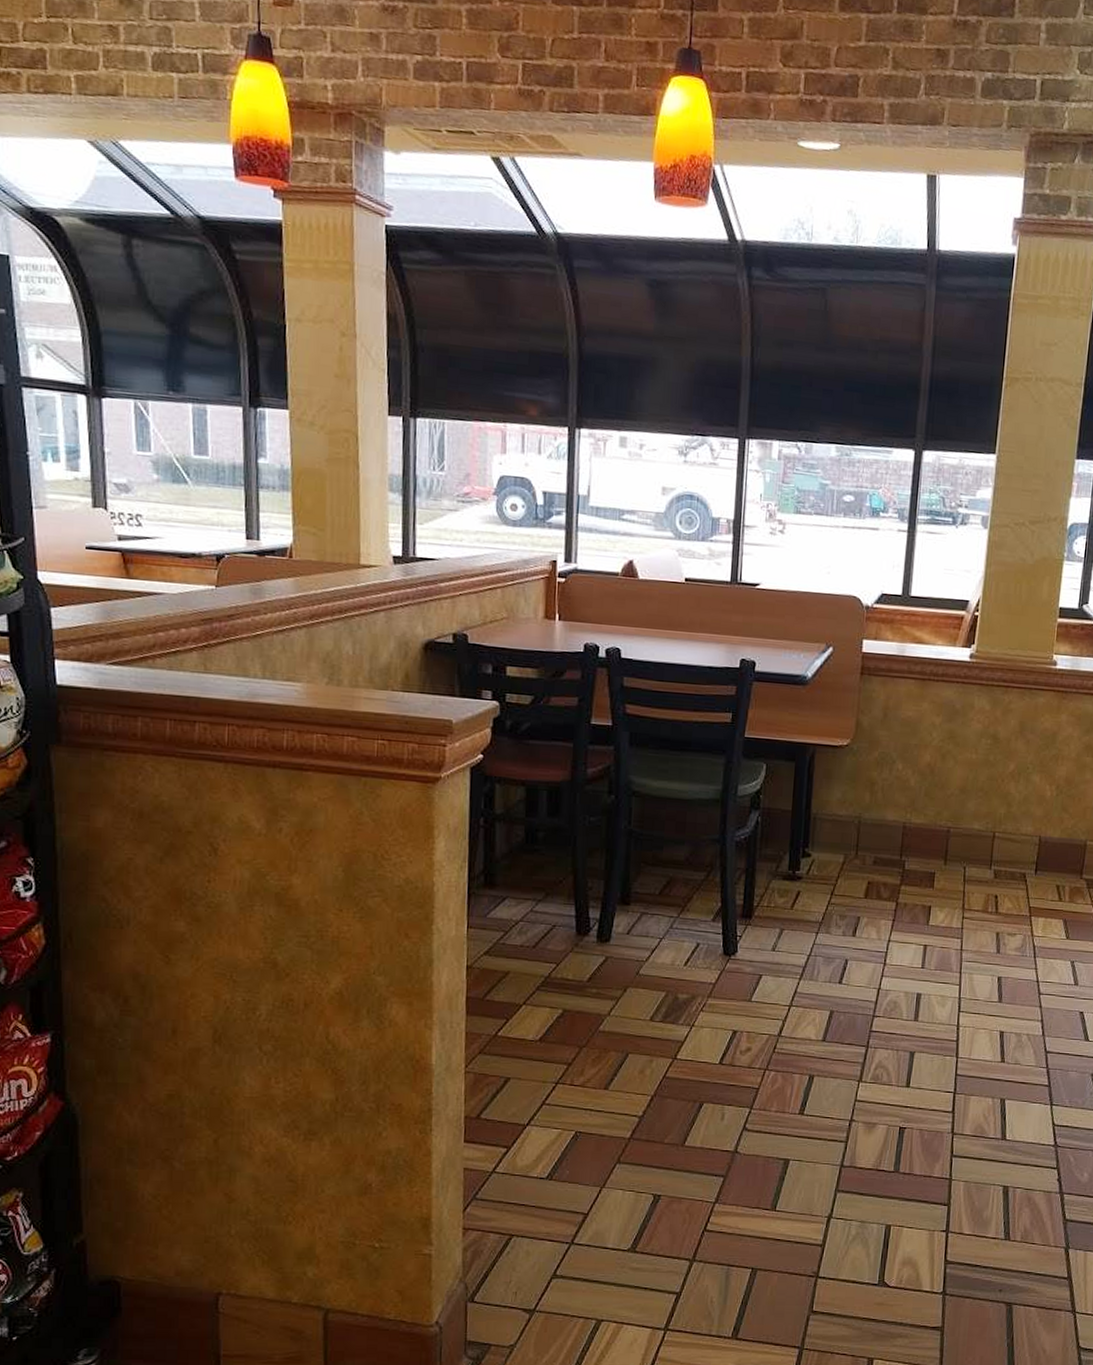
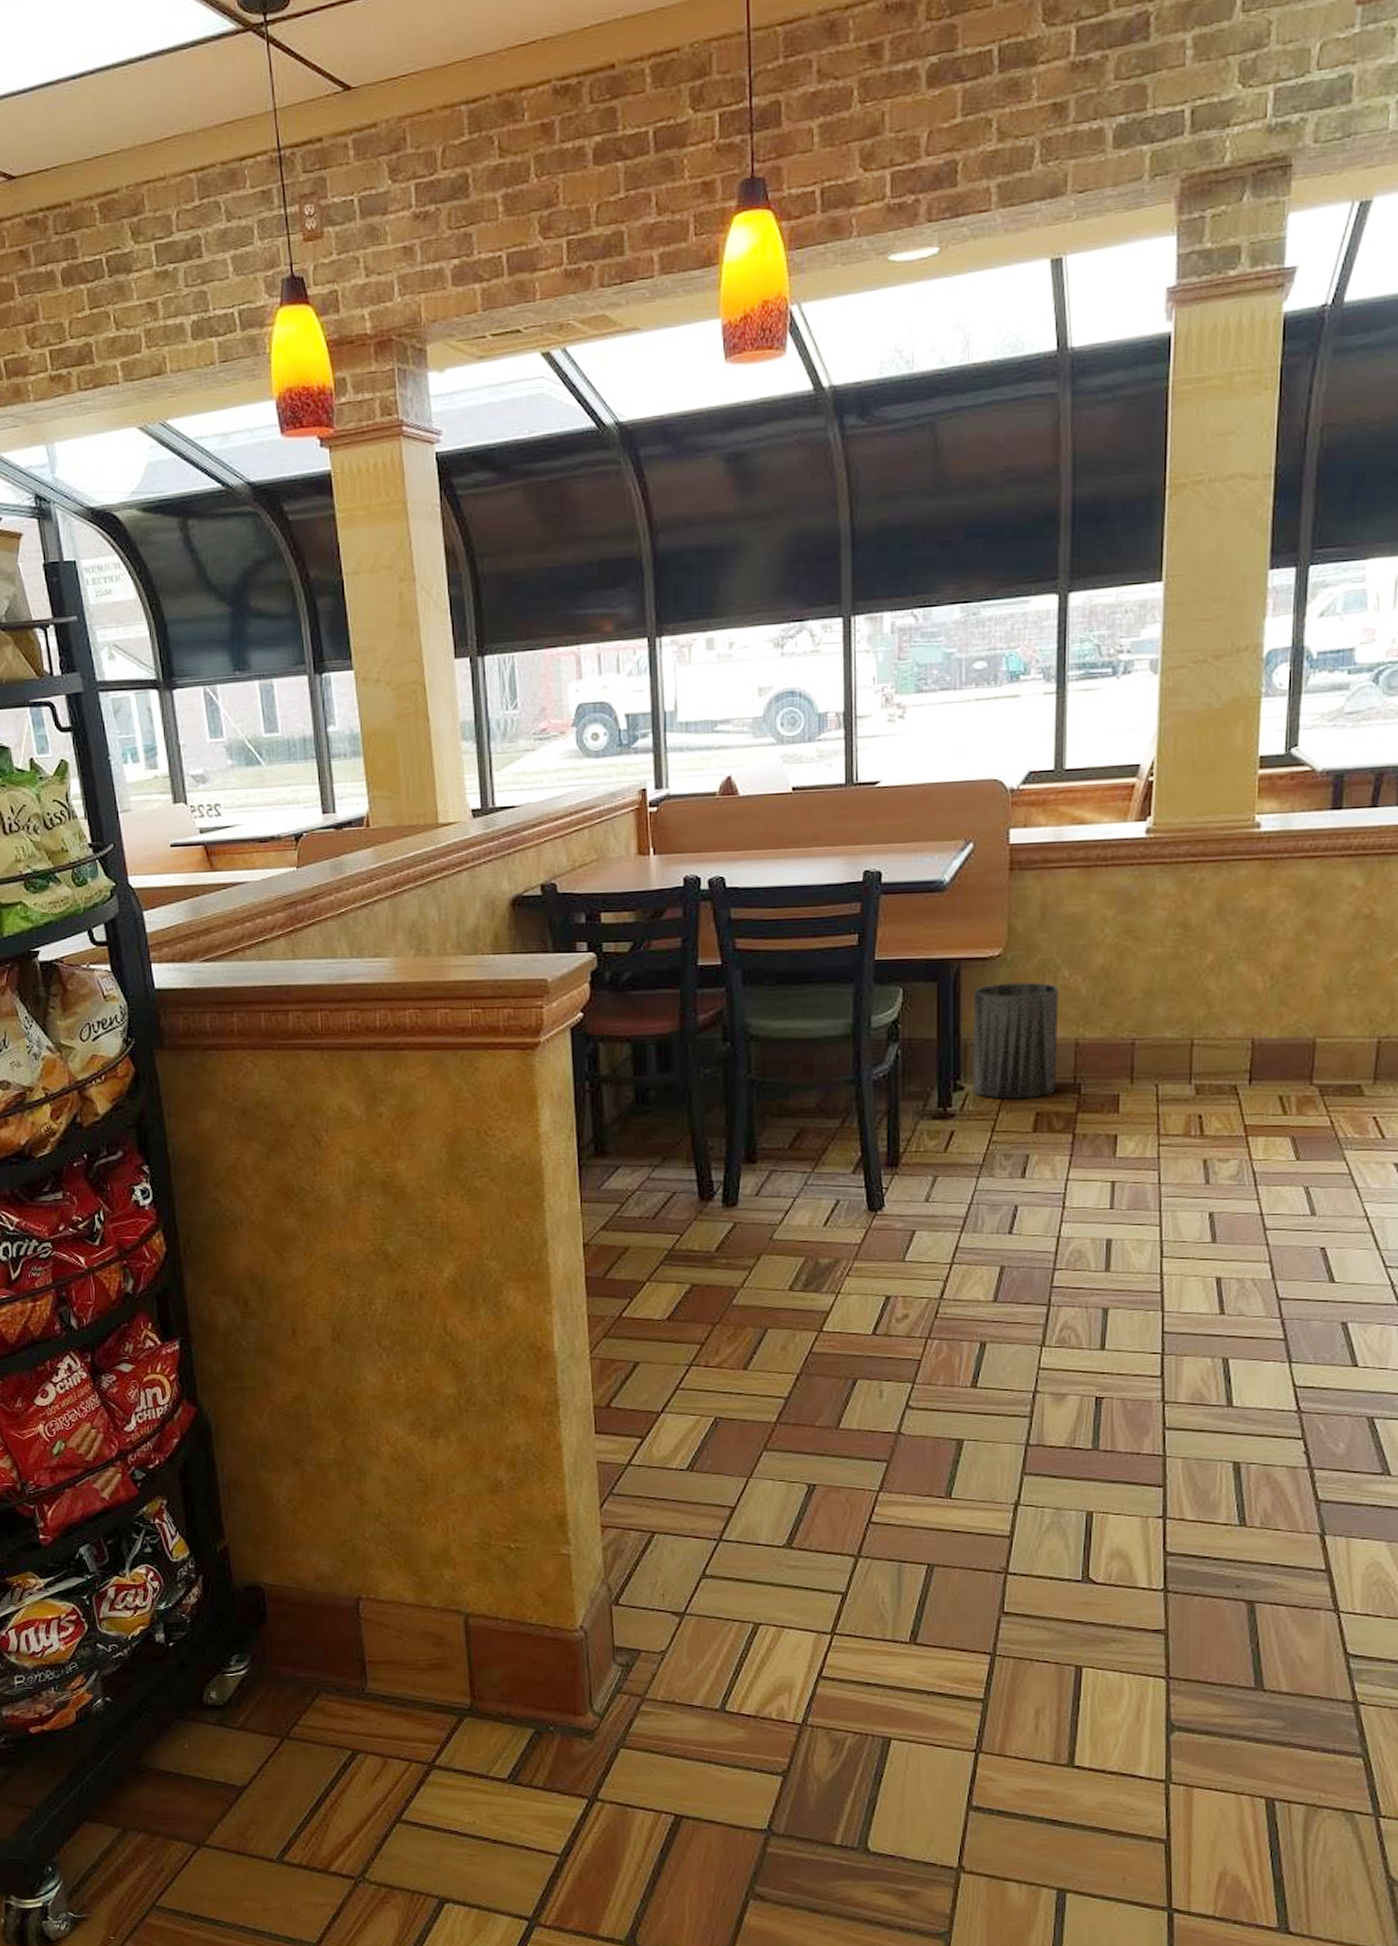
trash can: none [818,769,893,869] -> present [972,982,1058,1099]

